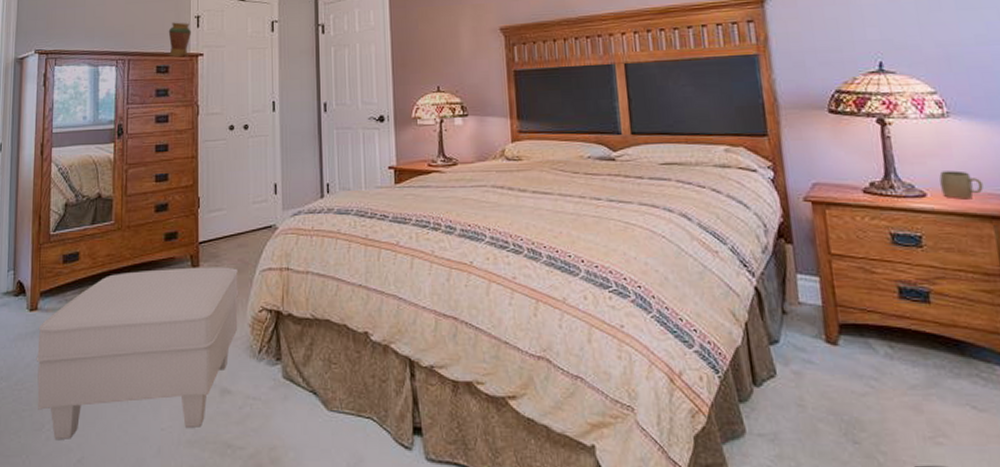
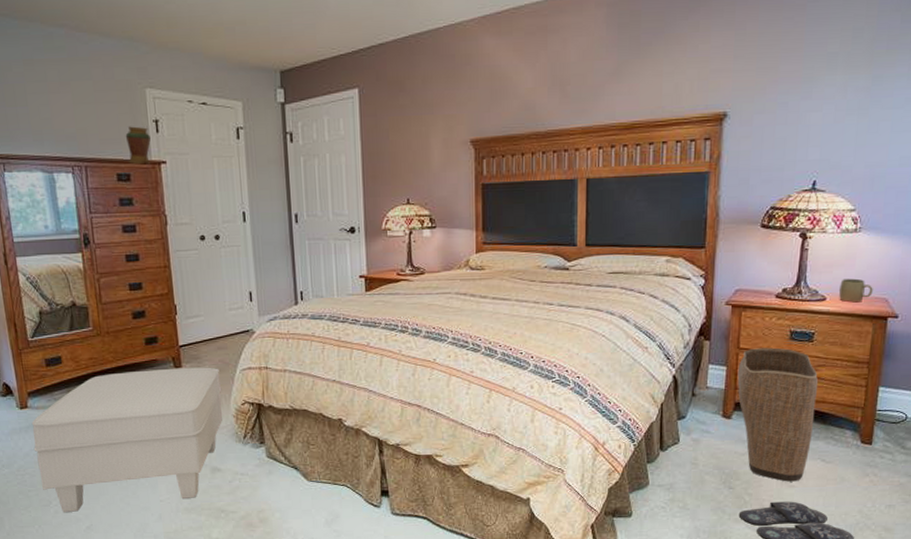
laundry basket: none [834,254,953,437] -> present [737,347,819,482]

